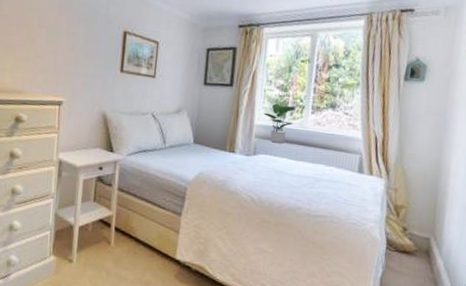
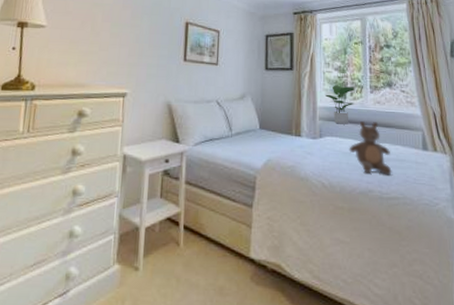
teddy bear: none [282,141,324,195] -> present [349,121,392,176]

